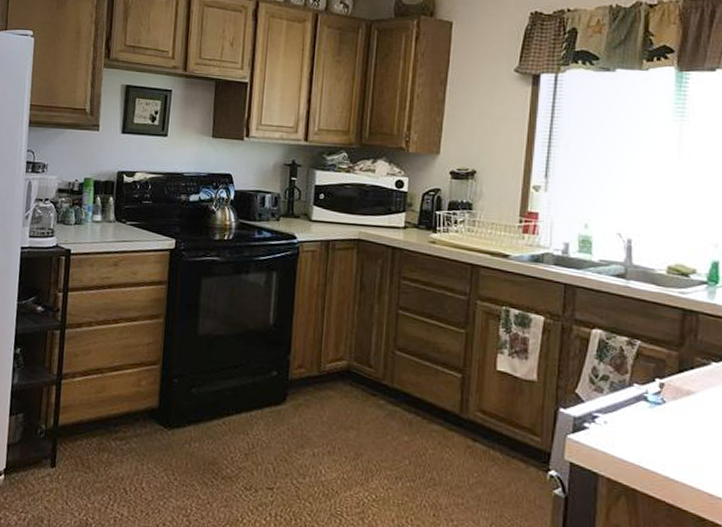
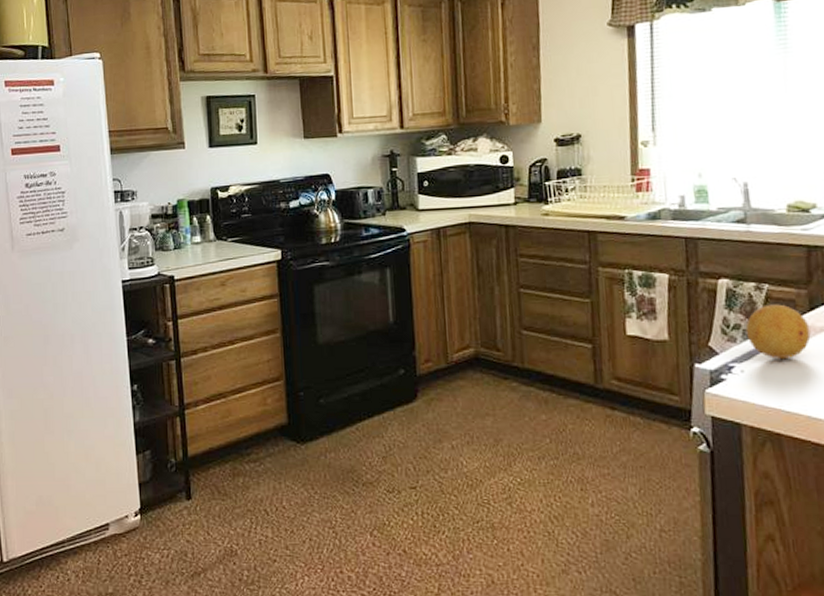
fruit: none [613,360,677,417] -> present [745,304,811,360]

